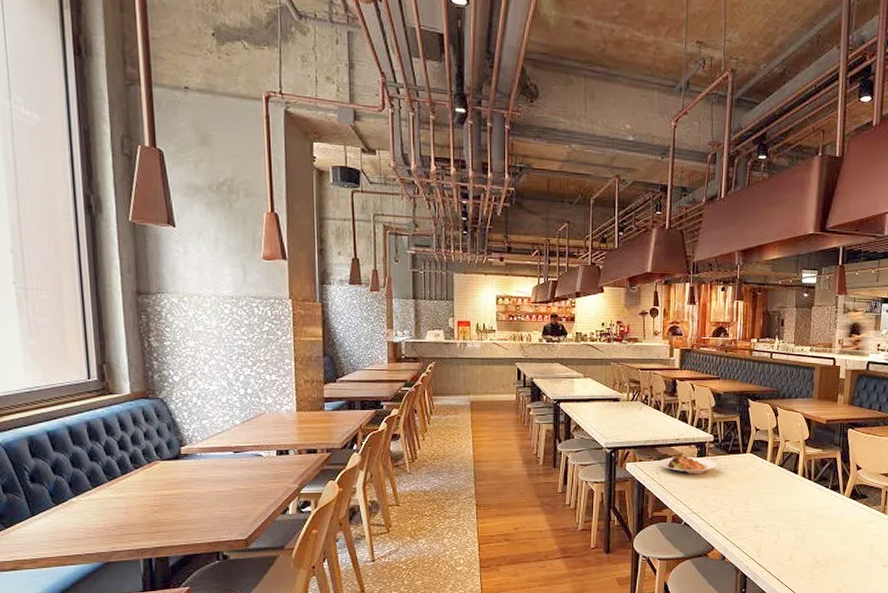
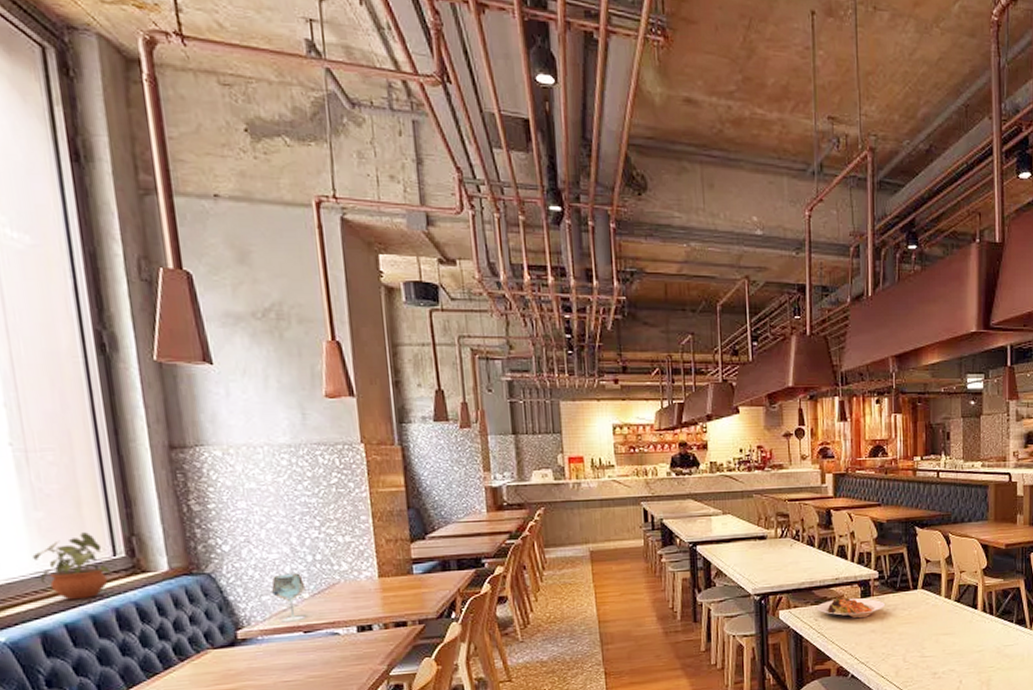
potted plant: none [26,358,85,413] -> present [32,532,111,600]
wine glass: none [210,403,238,444] -> present [271,573,306,624]

